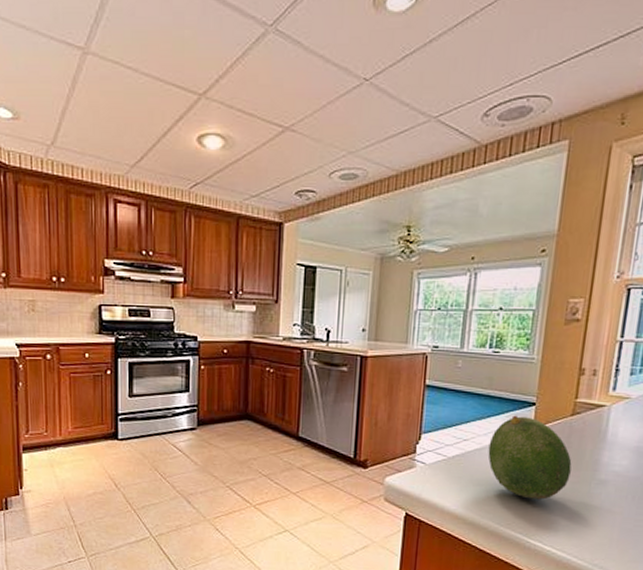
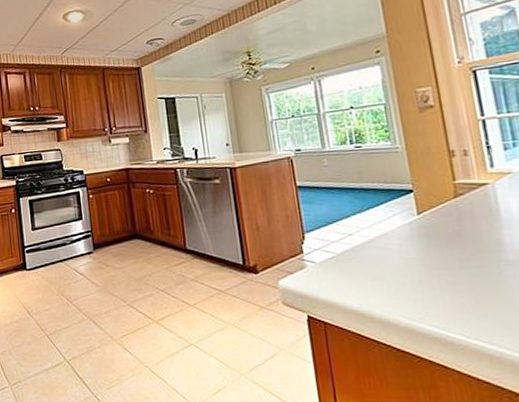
fruit: present [488,415,572,500] -> none [375,204,474,289]

